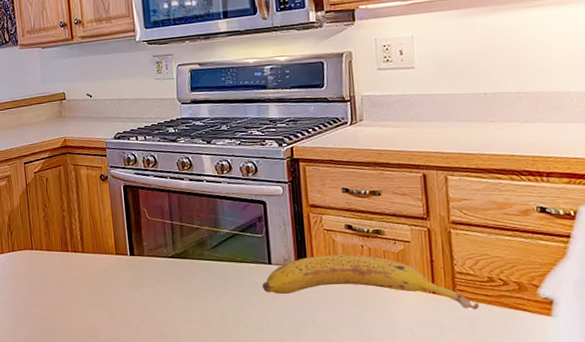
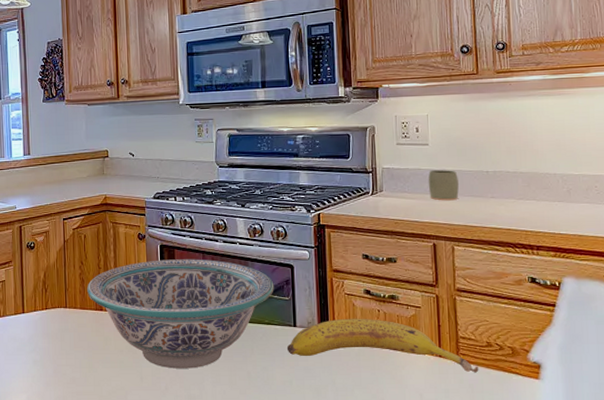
bowl: none [51,198,246,308] -> present [87,259,274,369]
mug: none [415,94,452,128] -> present [428,170,459,201]

